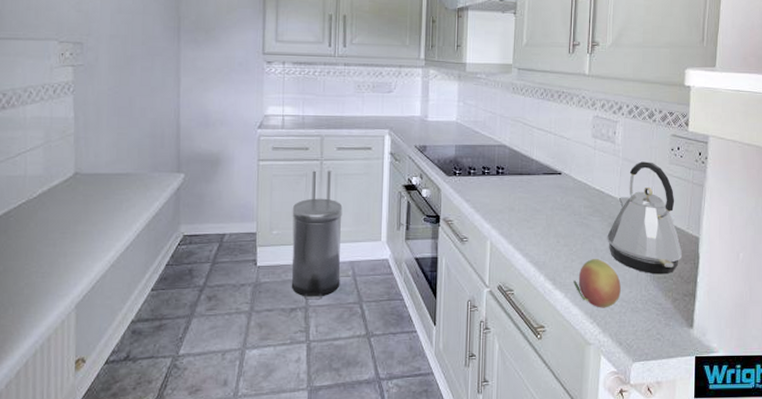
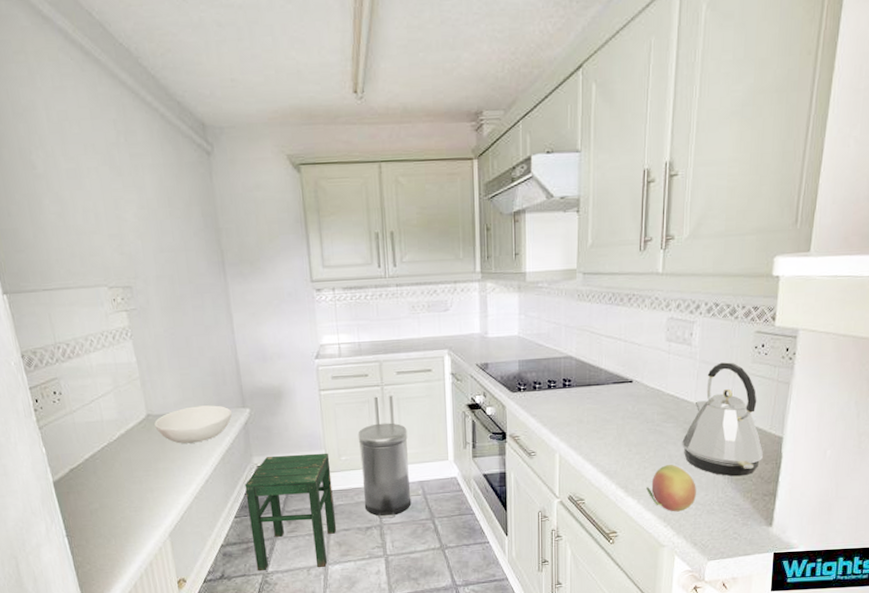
bowl: none [81,167,166,206] -> present [154,405,233,444]
stool: none [167,225,261,352] -> present [245,453,337,570]

